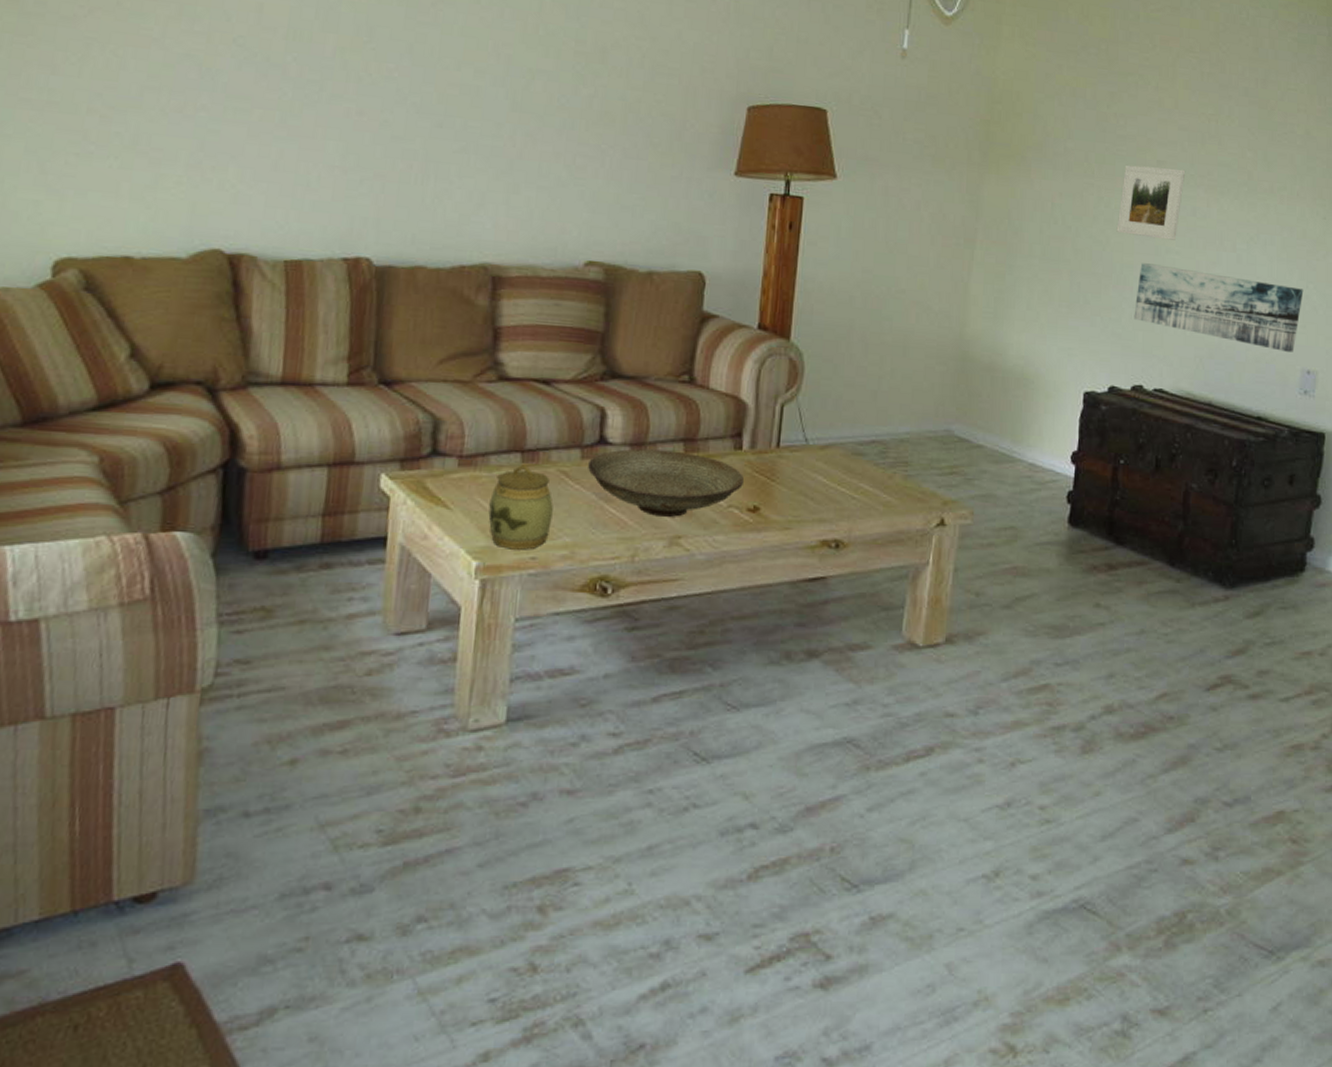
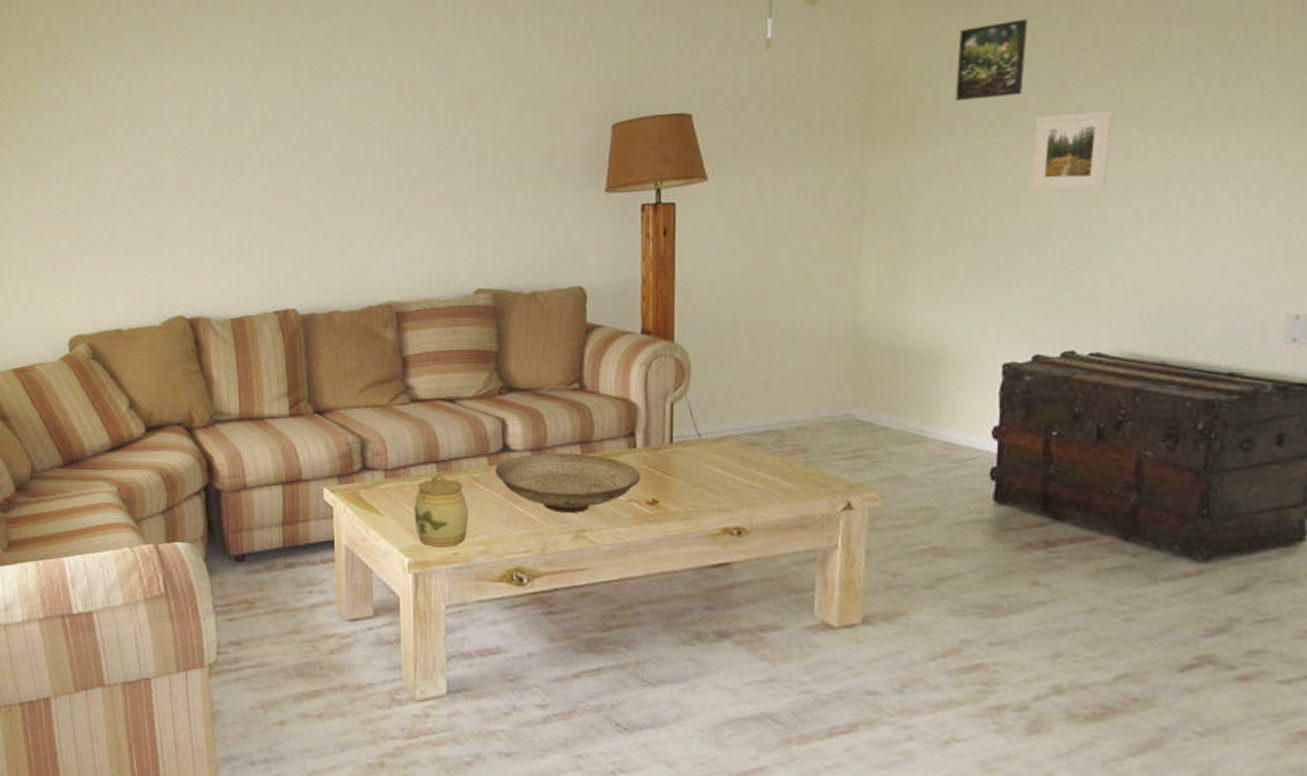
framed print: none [1061,73,1124,143] -> present [955,19,1028,101]
wall art: present [1134,263,1304,352] -> none [1058,219,1285,297]

